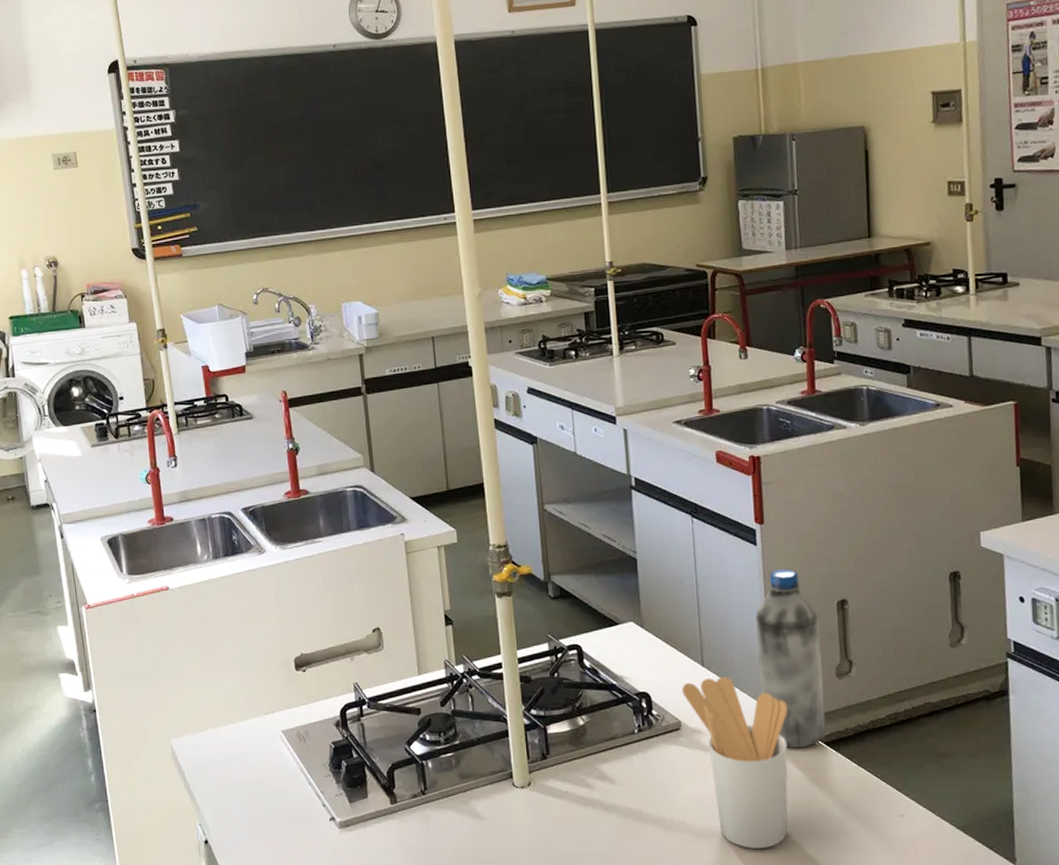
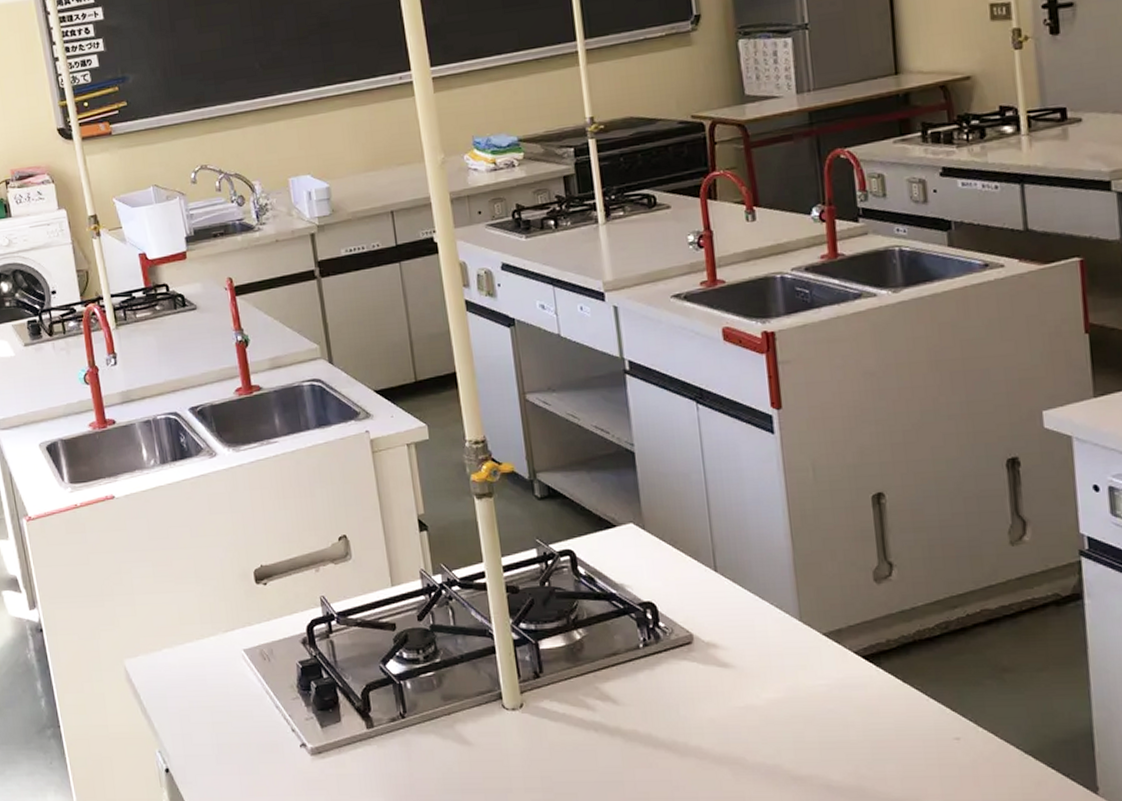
utensil holder: present [682,677,788,849] -> none [692,583,822,777]
water bottle: present [755,568,826,749] -> none [776,458,864,664]

